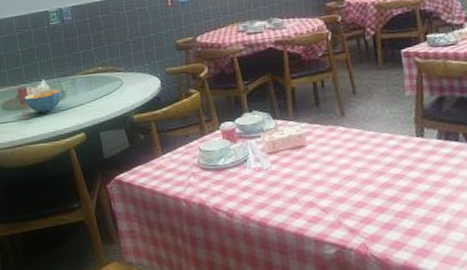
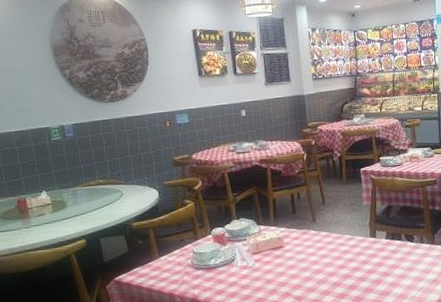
cereal bowl: present [24,88,62,113] -> none [23,199,63,222]

